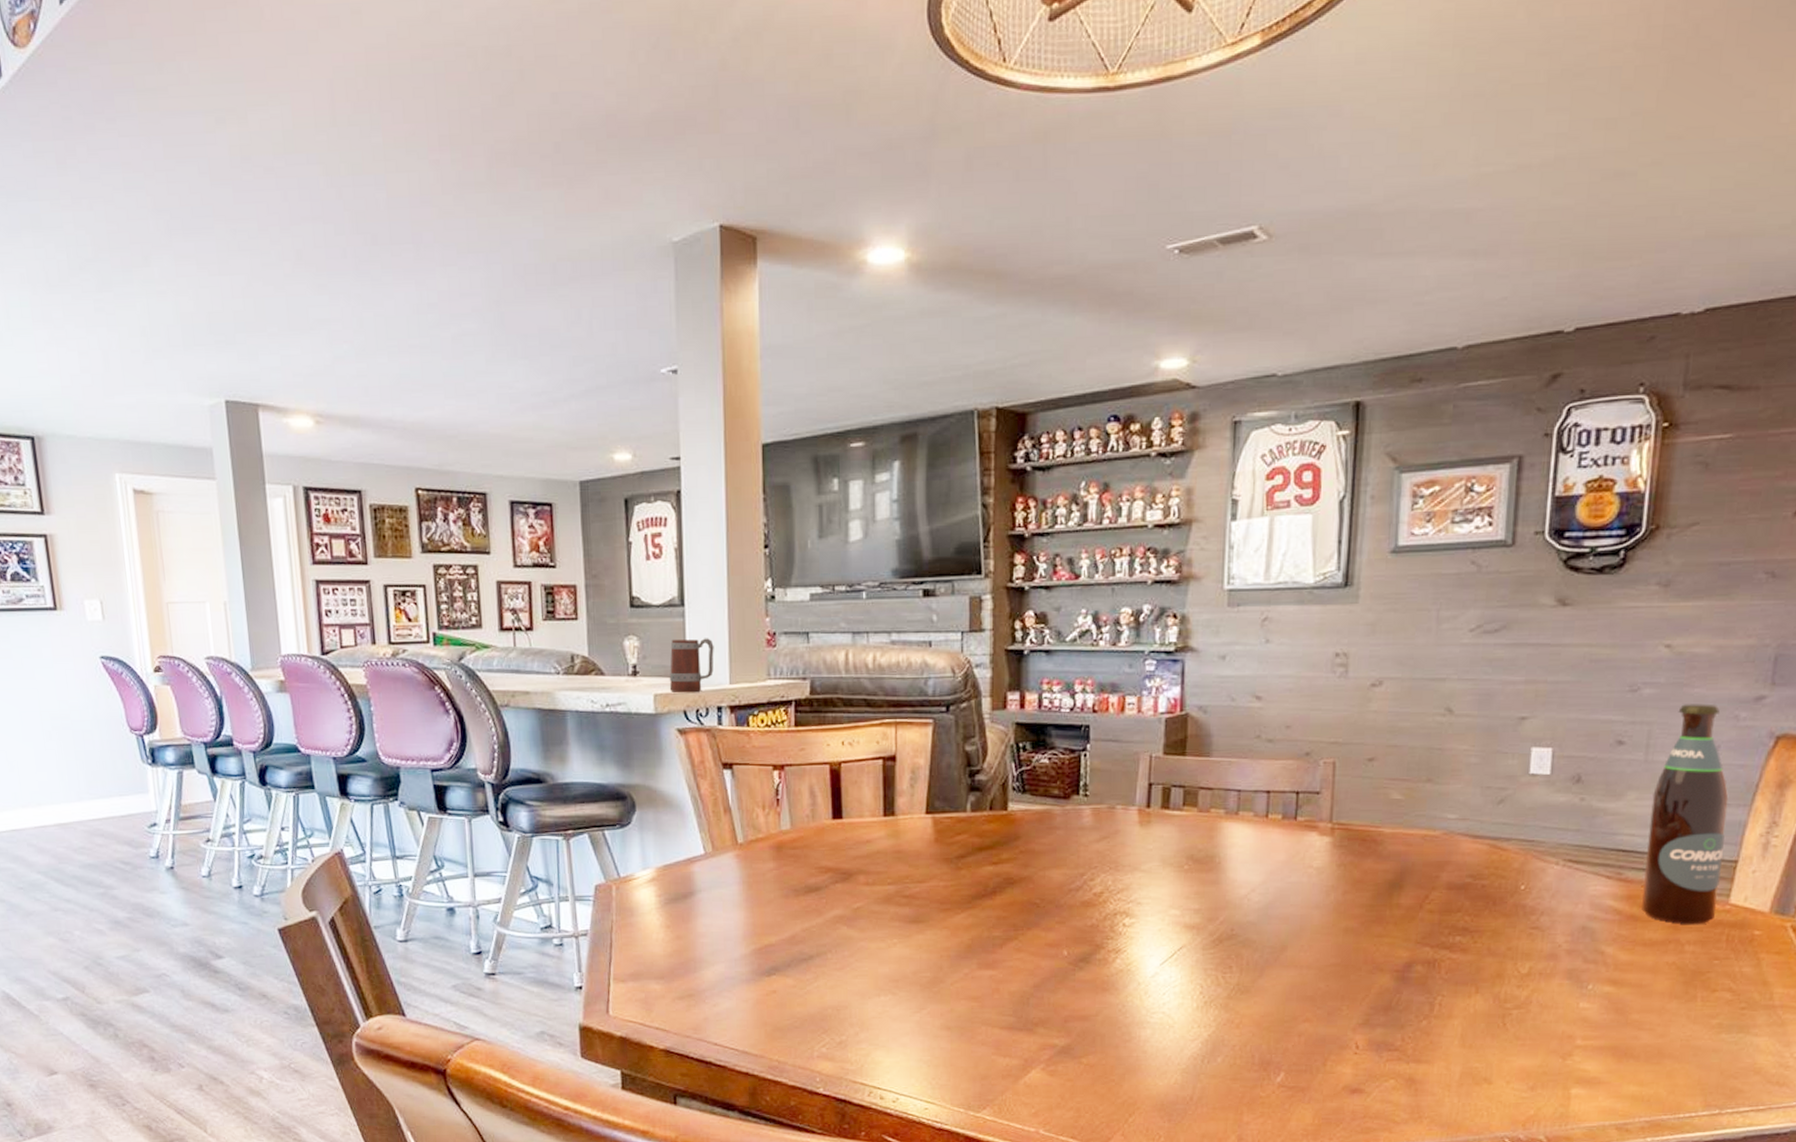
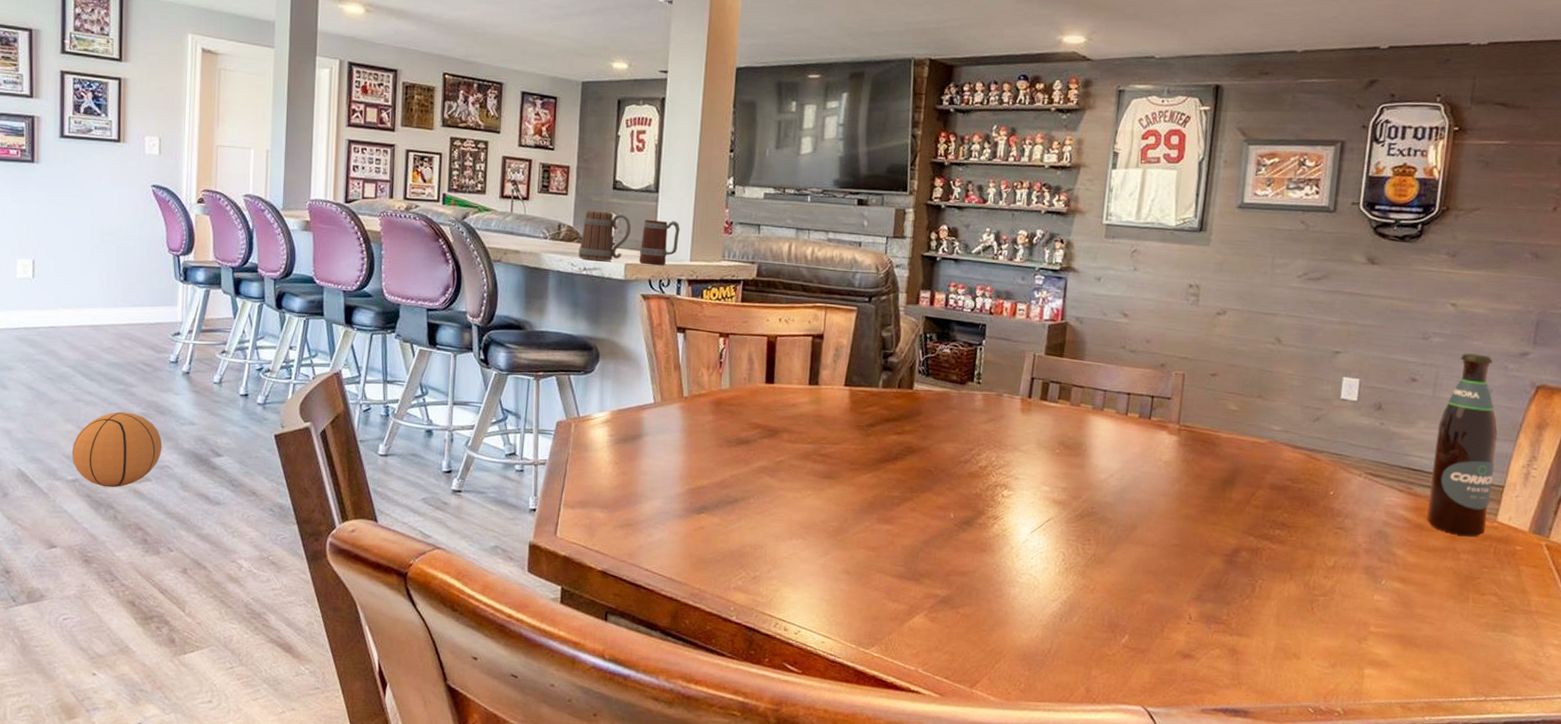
basketball: none [57,918,156,1003] -> present [71,411,162,488]
beer mug: none [598,635,657,695] -> present [578,210,632,262]

